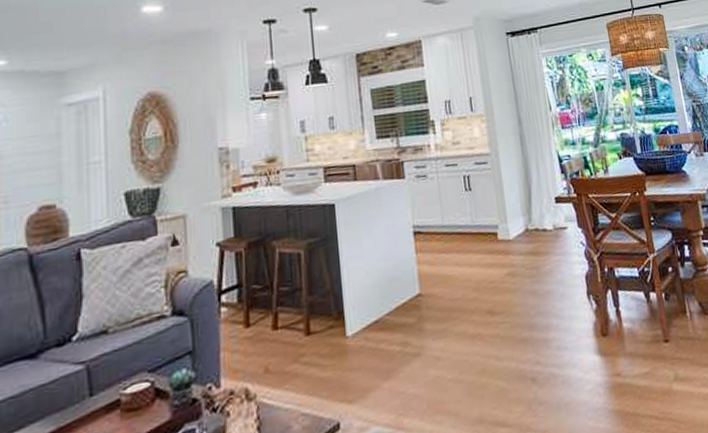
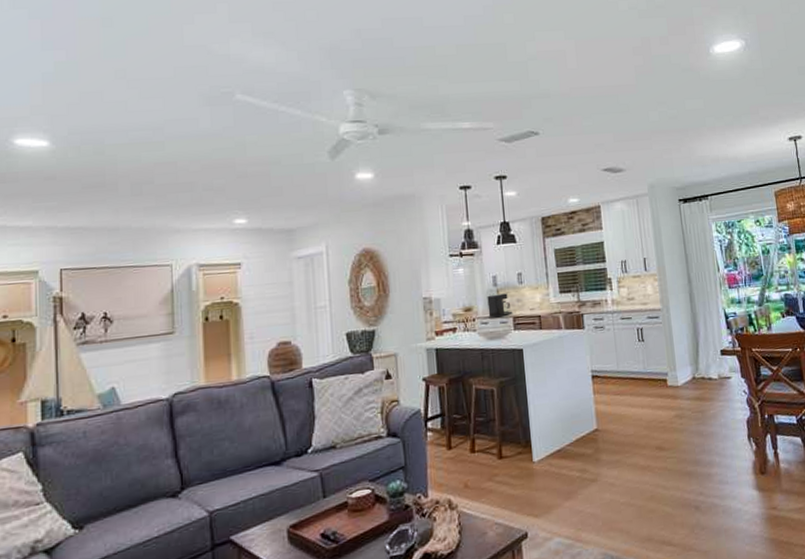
coffee maker: none [293,140,324,170] -> present [487,293,513,318]

